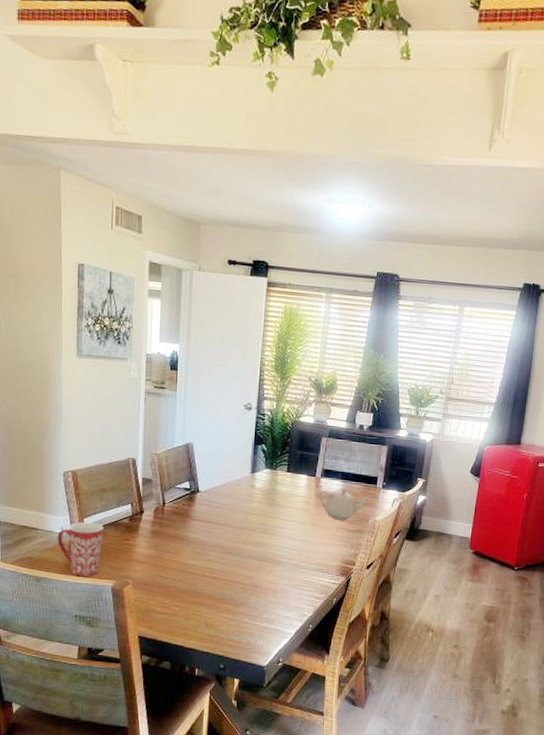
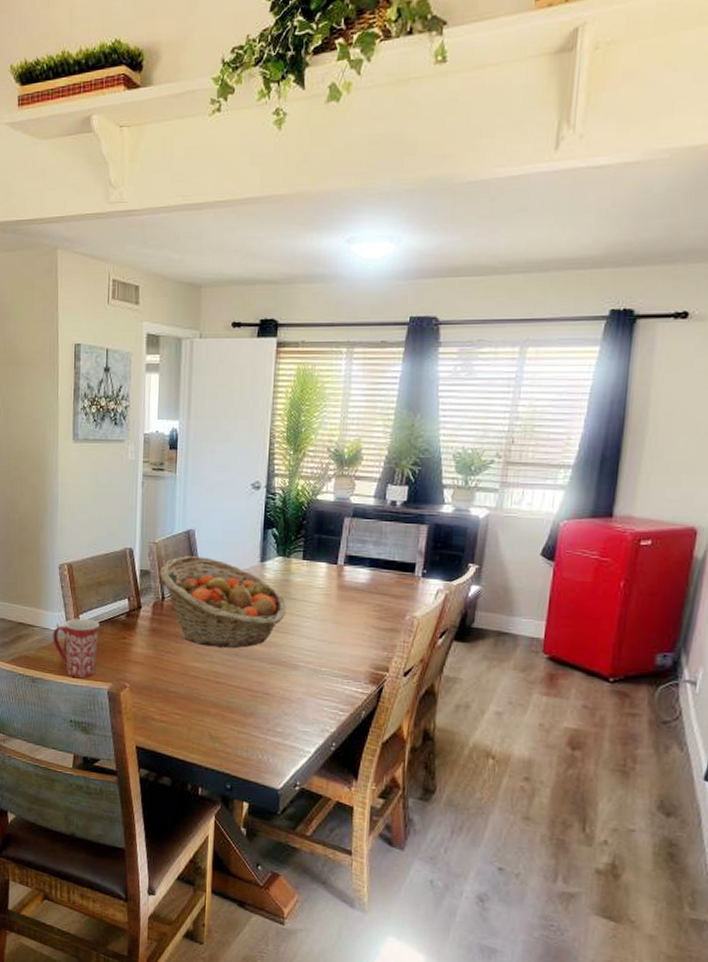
fruit basket: none [161,466,273,548] -> present [160,556,286,648]
teapot: present [318,488,370,521] -> none [341,578,407,617]

